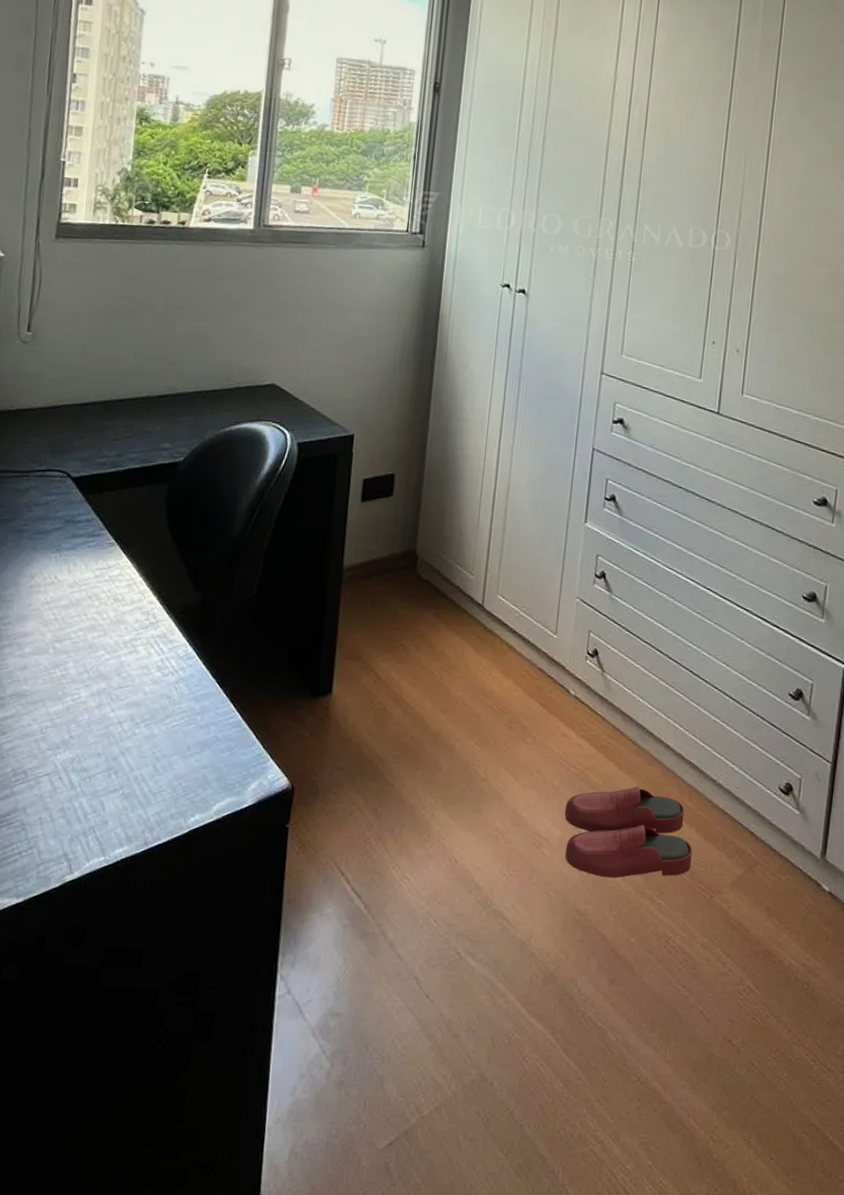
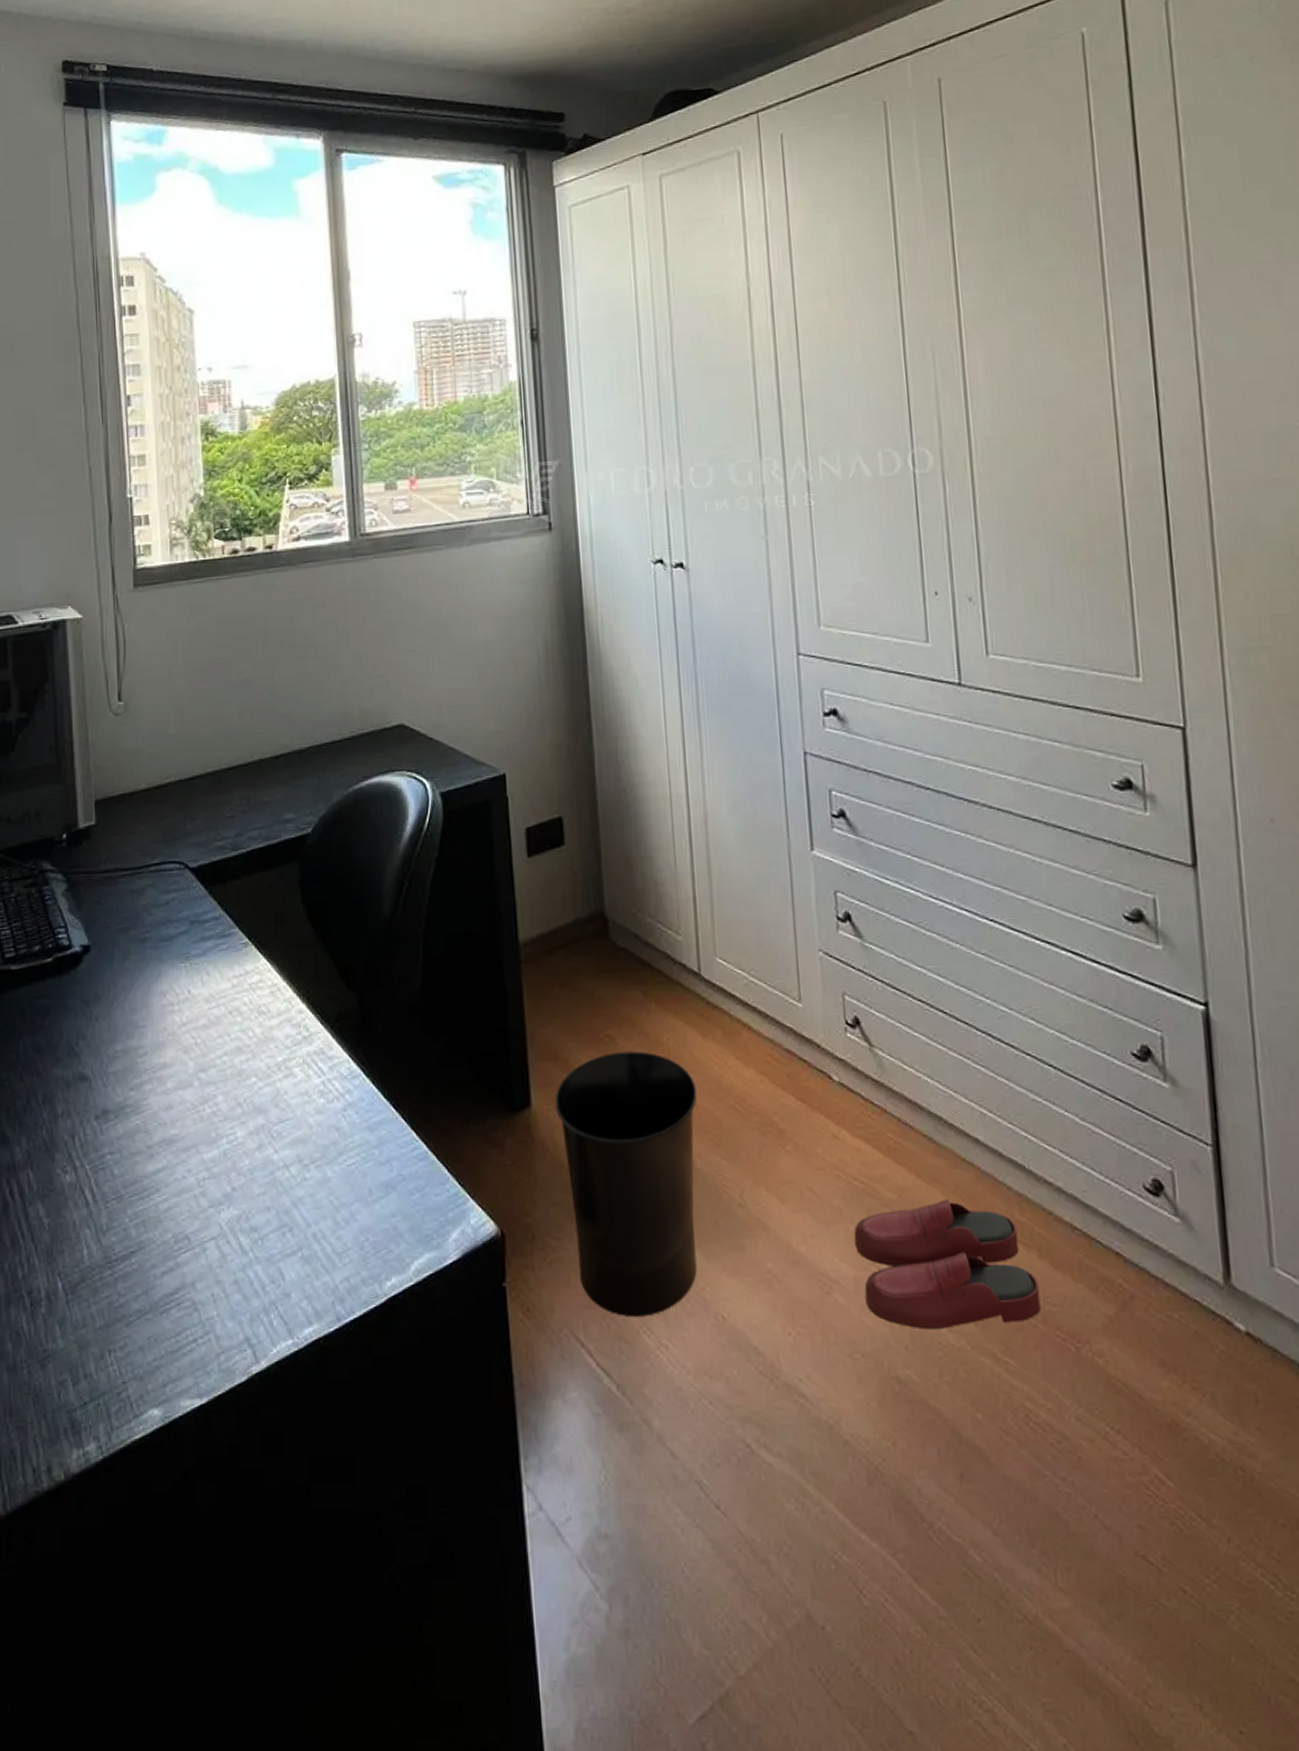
waste bin: none [349,658,466,856] -> present [554,1051,698,1316]

